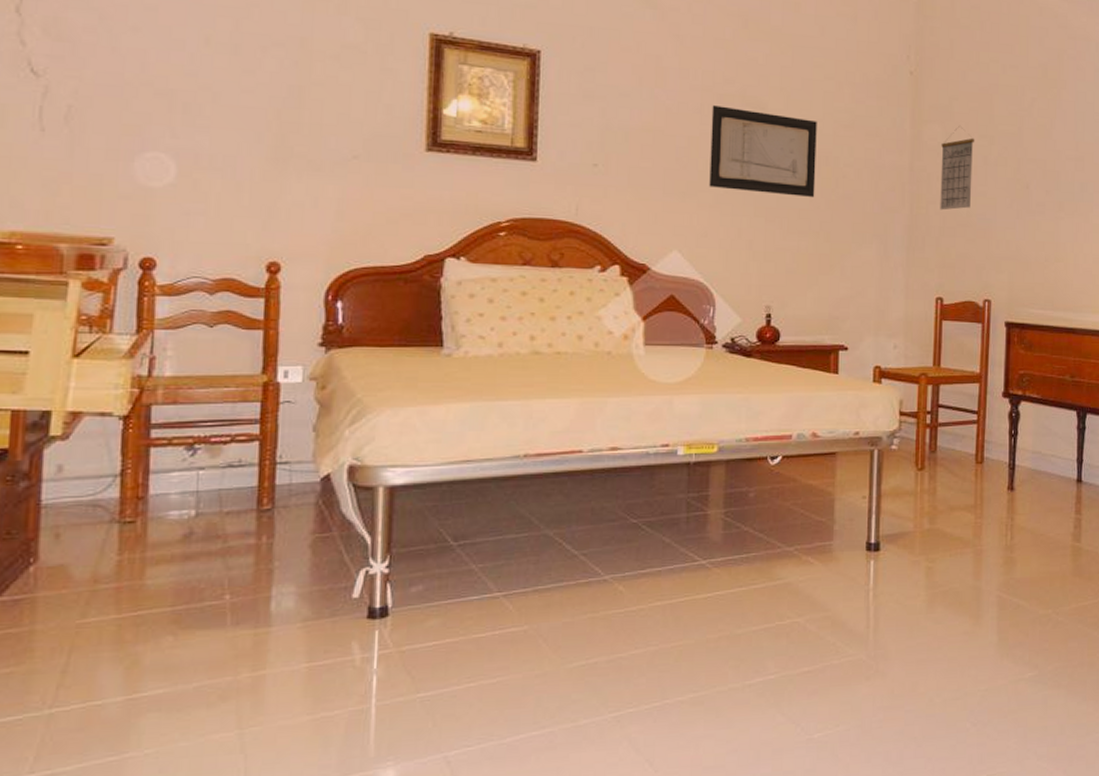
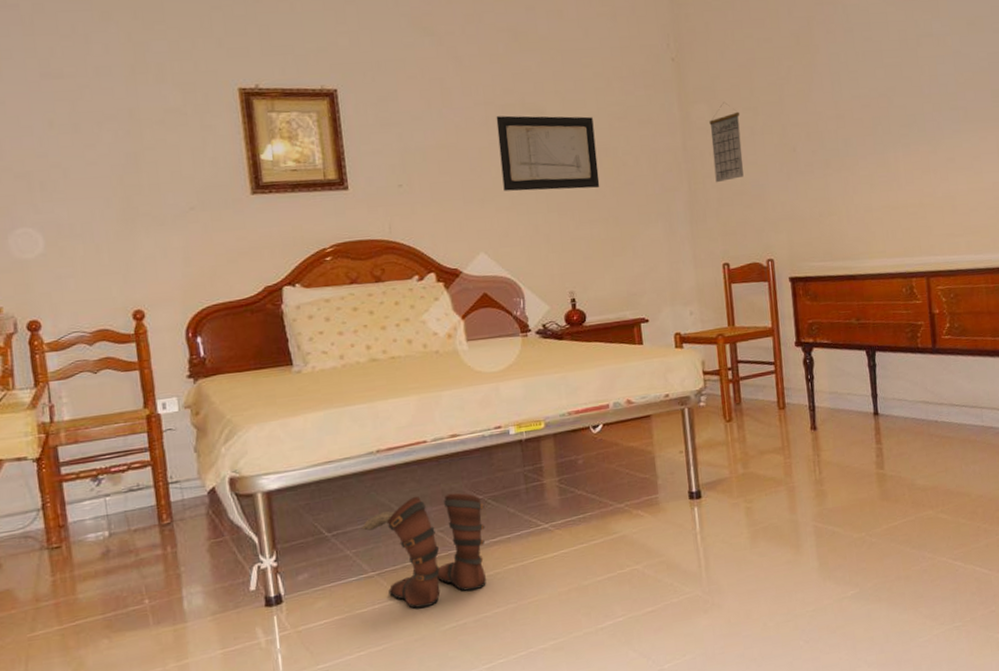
boots: none [492,511,637,639] -> present [361,492,487,608]

